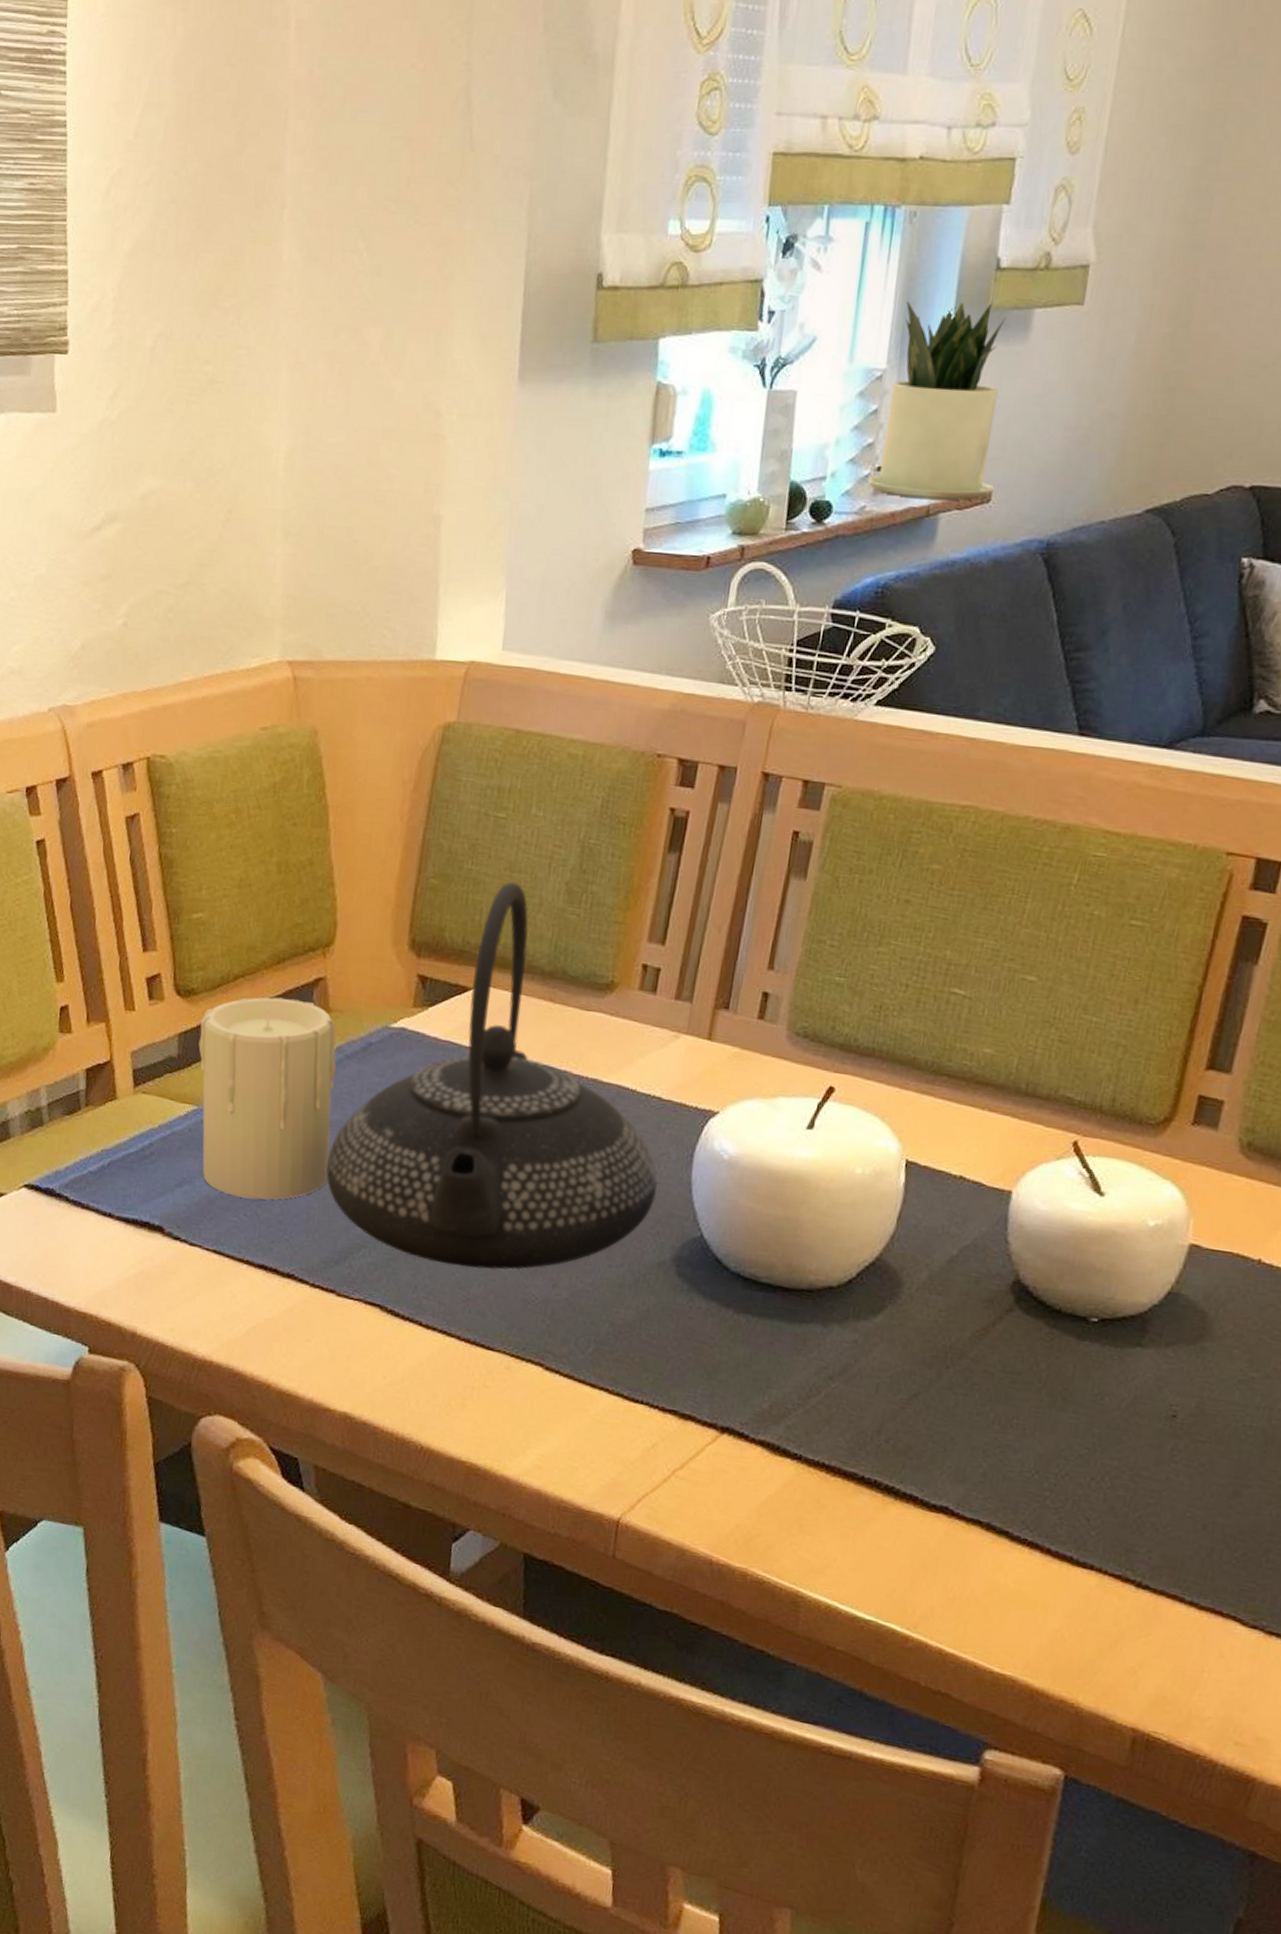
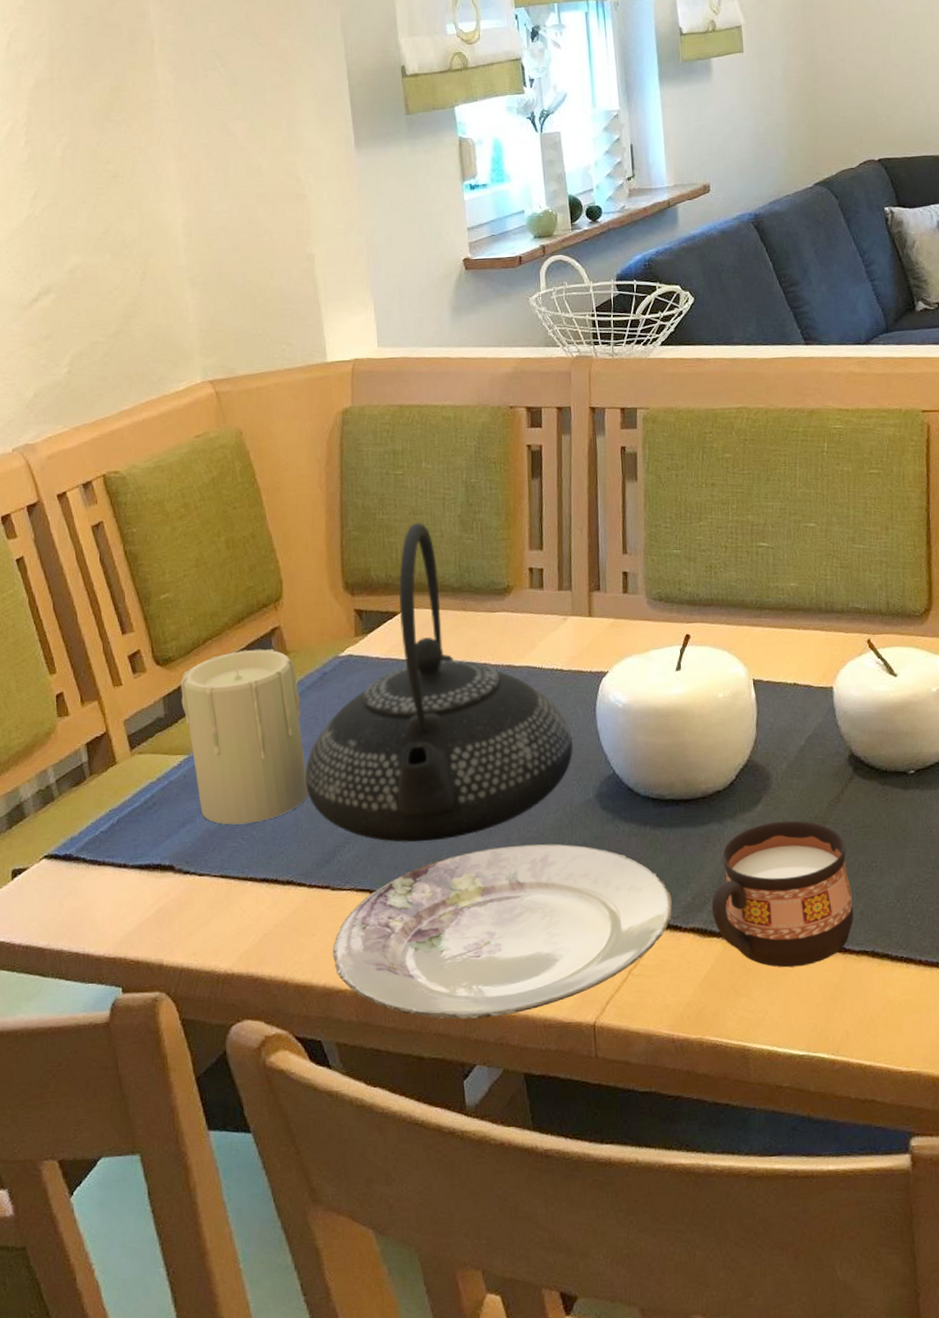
plate: none [325,1289,743,1486] -> present [332,843,673,1019]
cup: none [790,1339,984,1520] -> present [711,820,854,968]
planter: present [867,301,1006,501] -> none [622,58,710,196]

